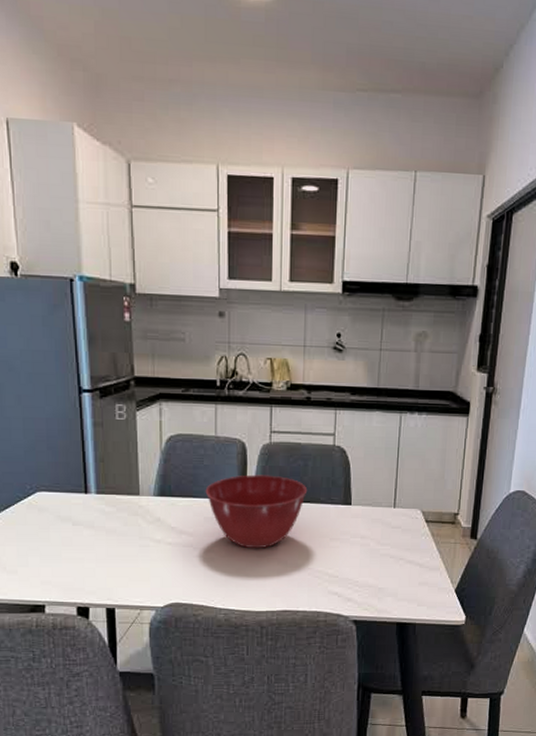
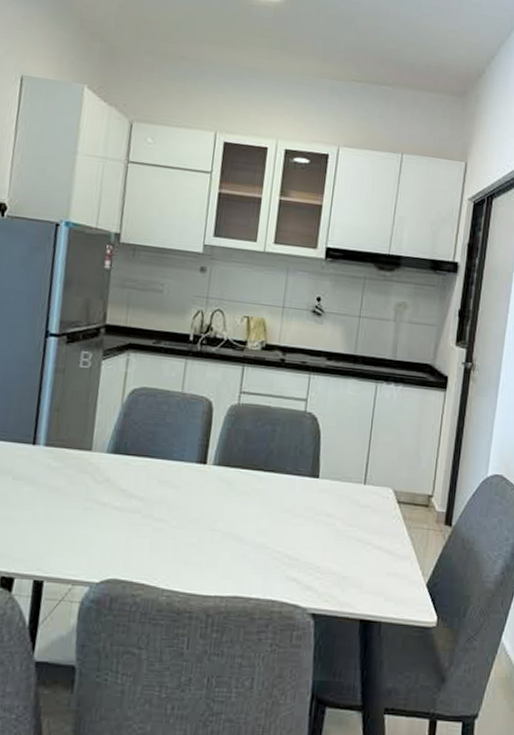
mixing bowl: present [205,474,308,549] -> none [163,436,274,521]

